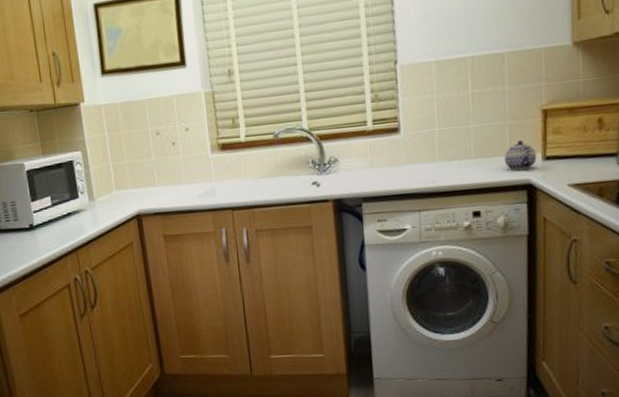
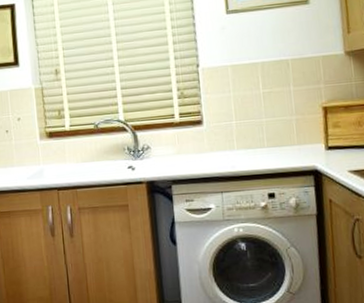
teapot: present [505,141,537,170] -> none [293,133,321,158]

